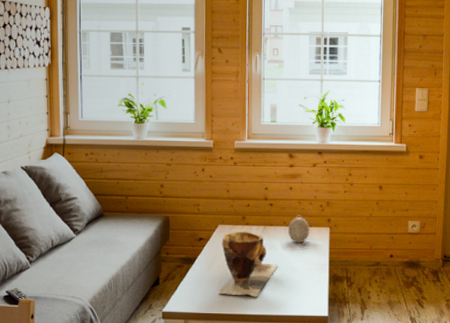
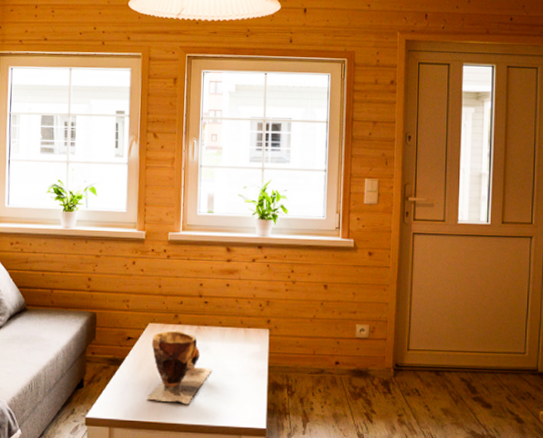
decorative ball: present [288,215,310,243] -> none [223,315,247,346]

